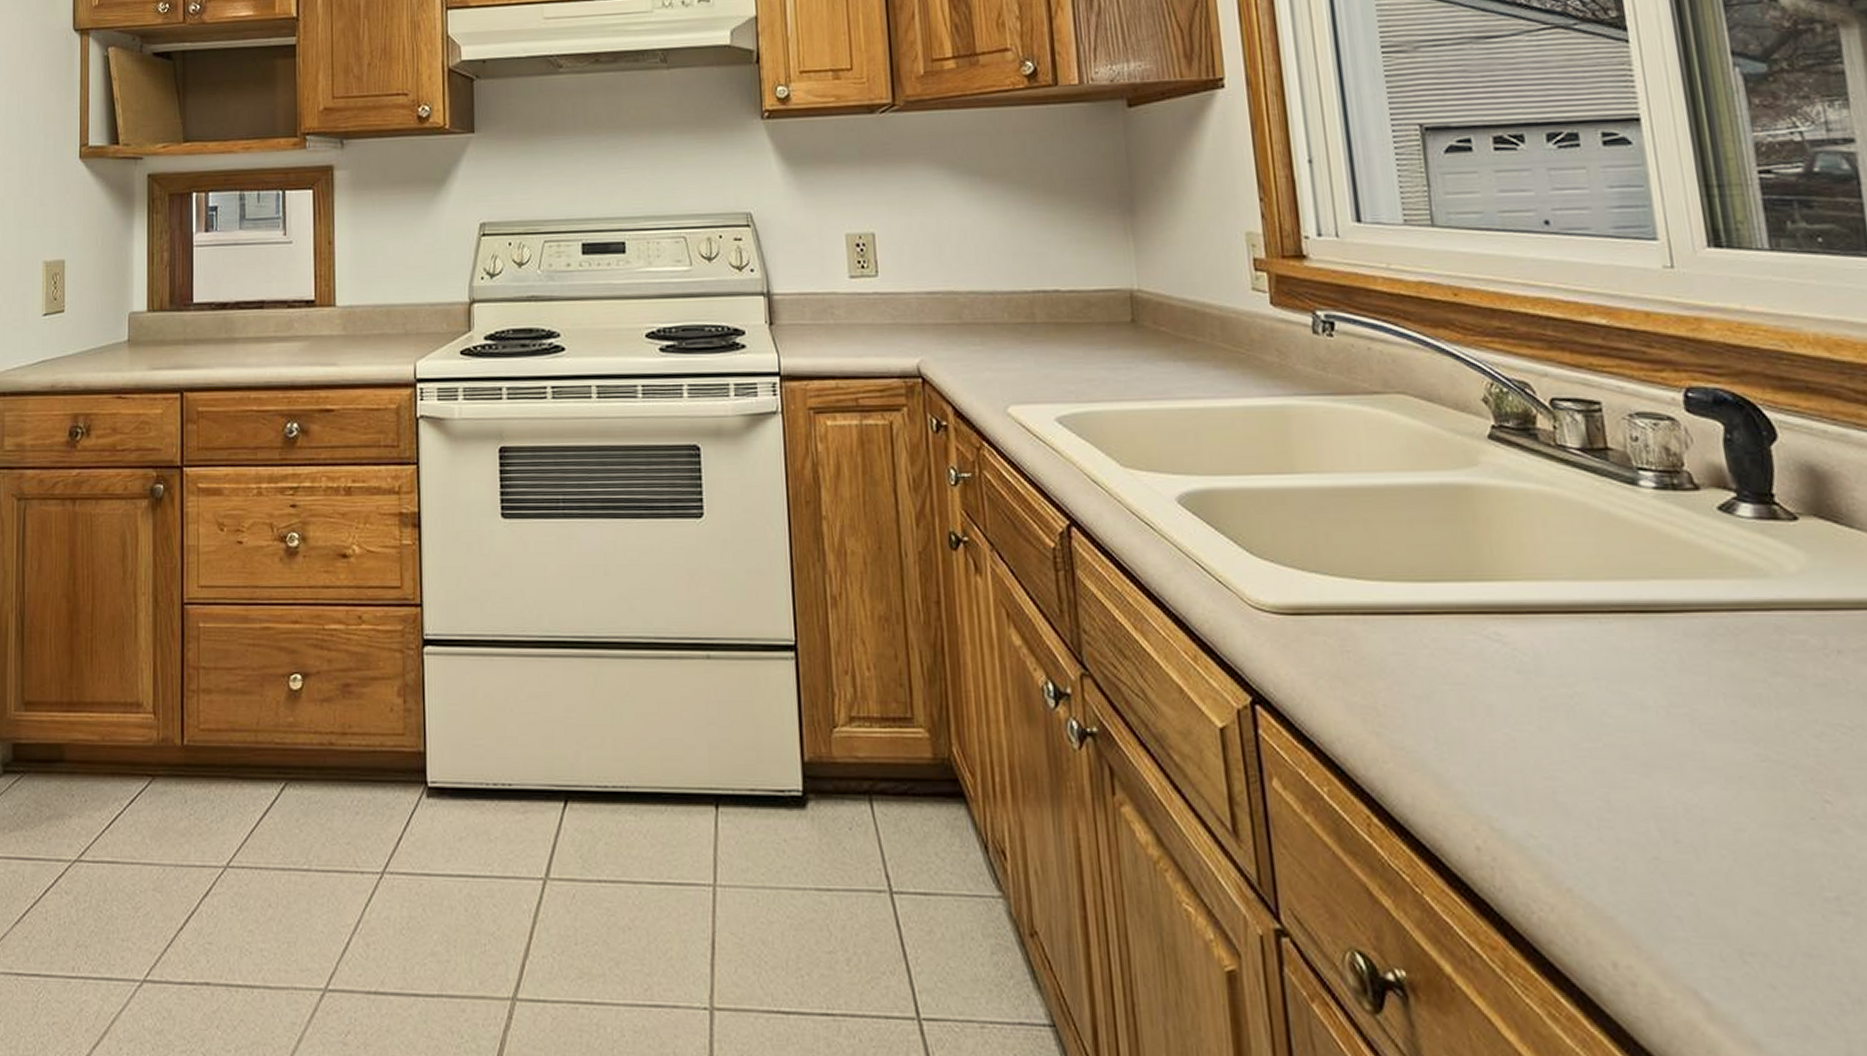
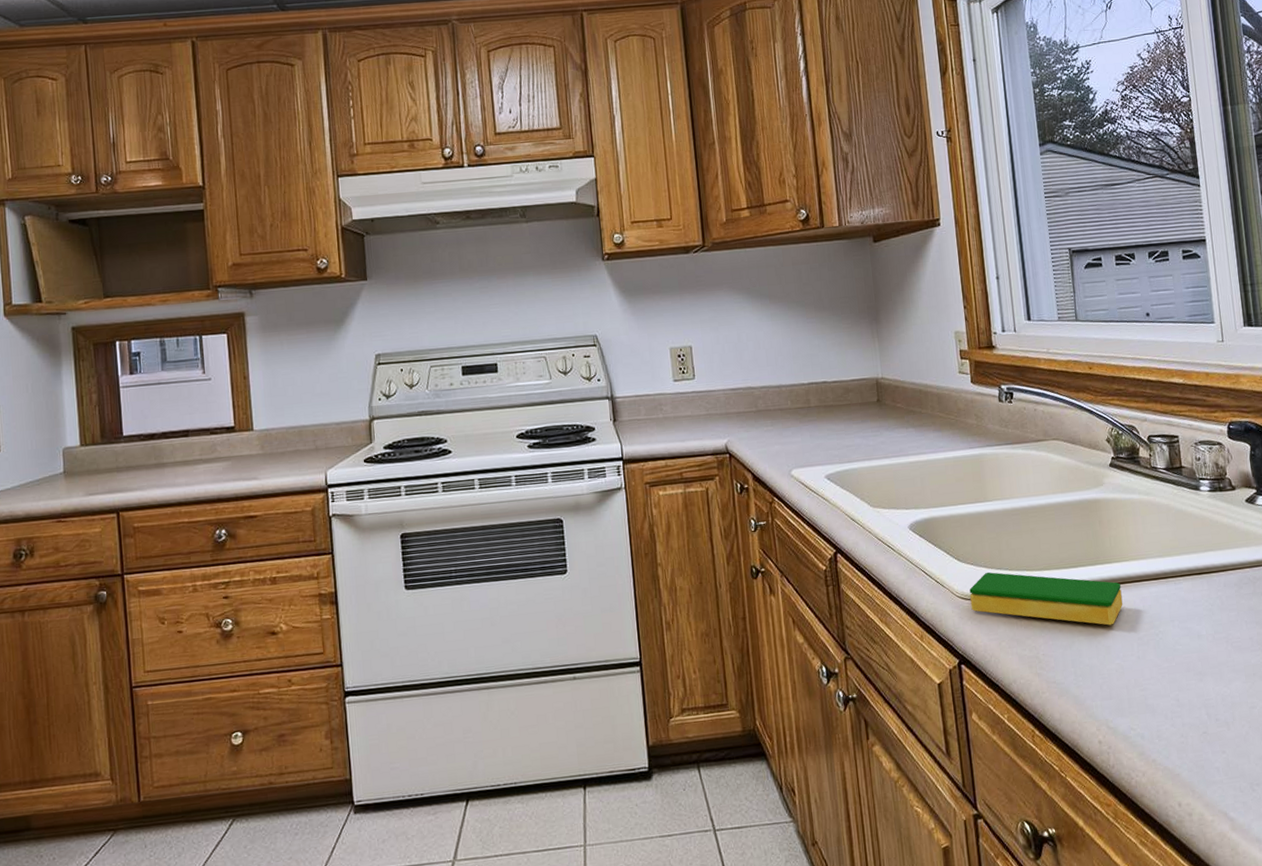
dish sponge: none [1268,574,1514,674] -> present [969,572,1123,626]

